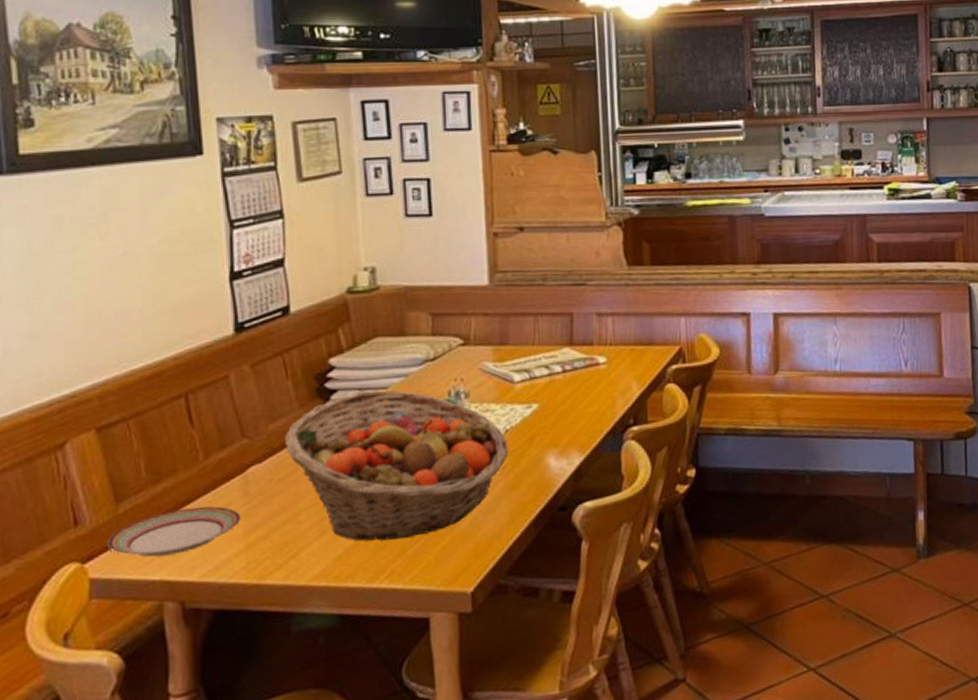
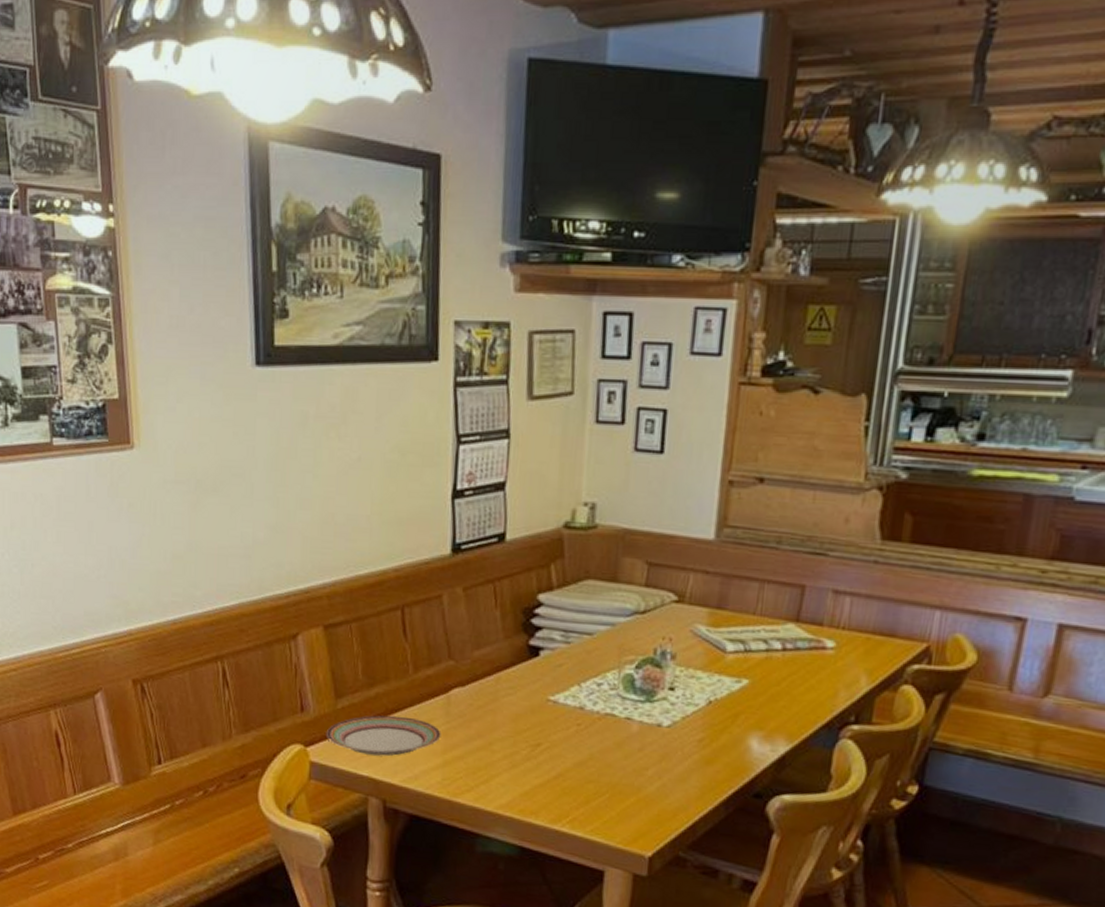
fruit basket: present [285,390,509,541] -> none [487,633,710,790]

